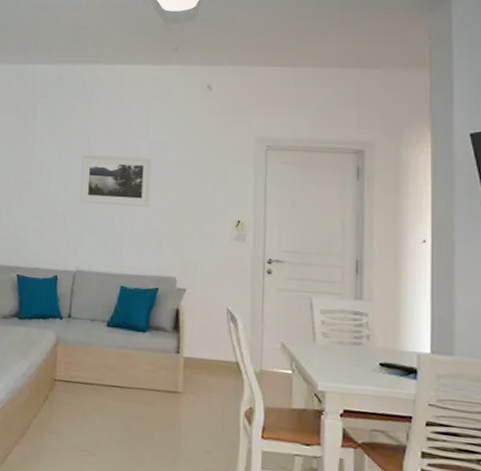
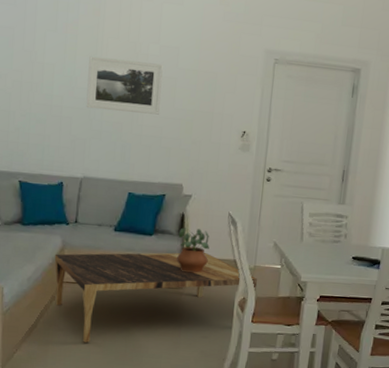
coffee table: none [48,349,266,450] -> present [54,252,258,343]
potted plant: none [172,324,208,376] -> present [176,227,210,273]

